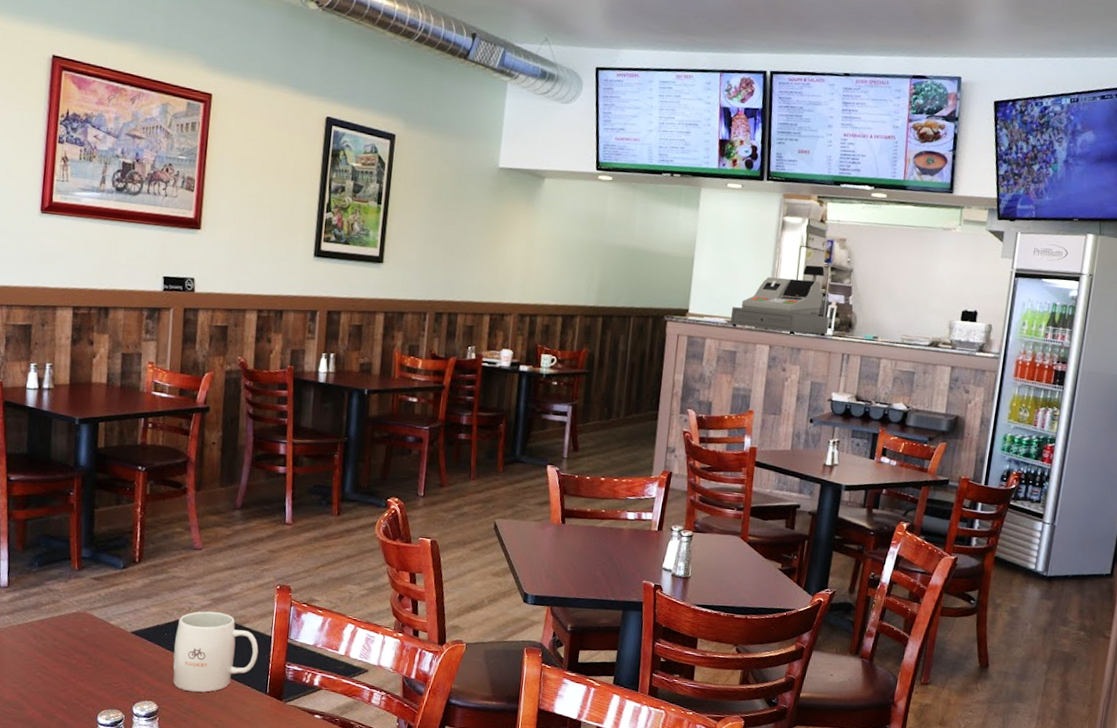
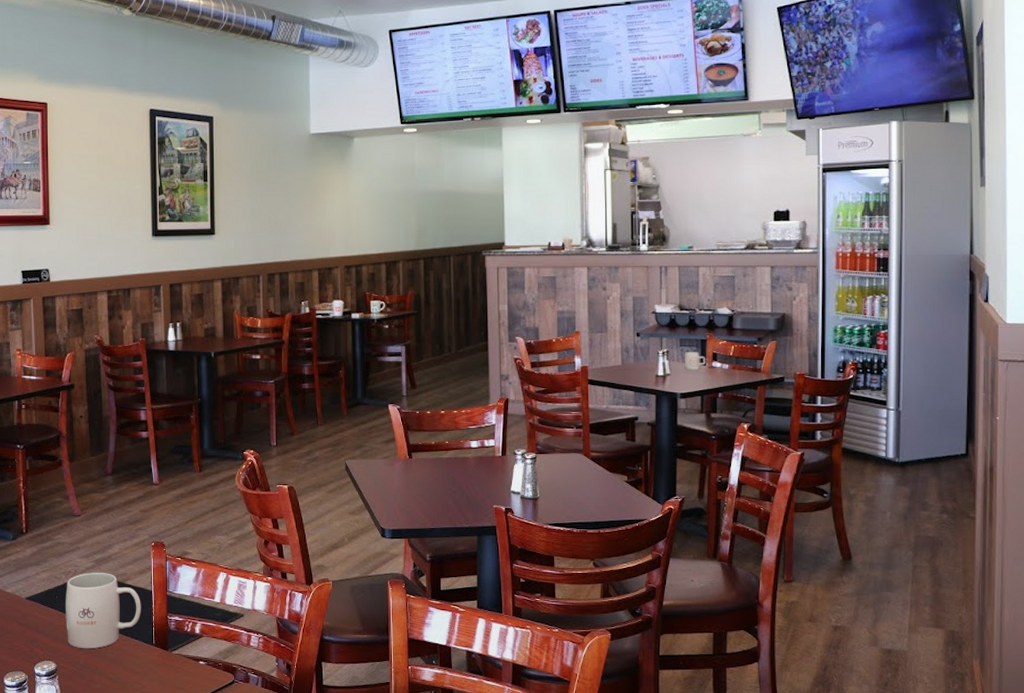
cash register: present [730,265,829,336] -> none [547,185,642,254]
mug: none [853,444,875,465] -> present [684,352,706,371]

